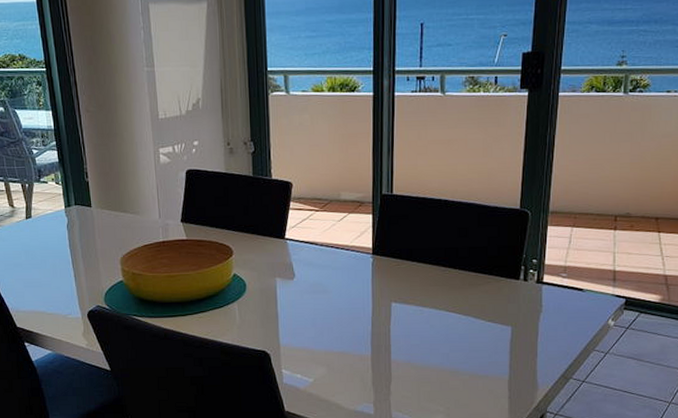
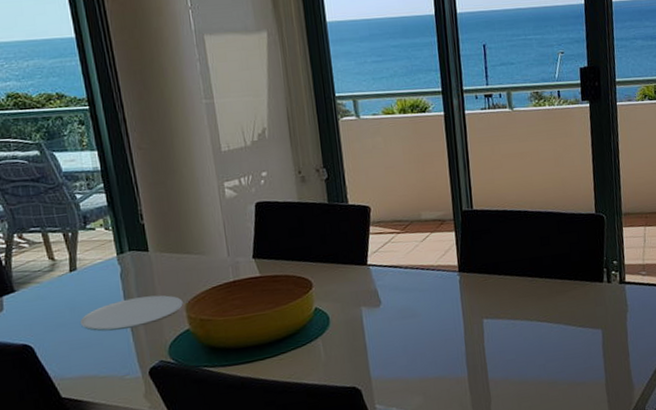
plate: none [32,247,119,275] -> present [79,295,183,332]

